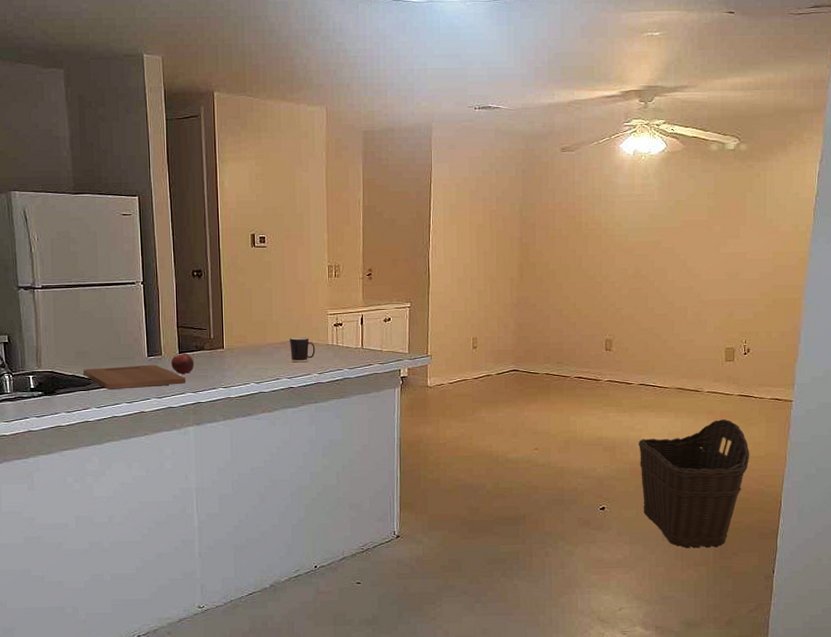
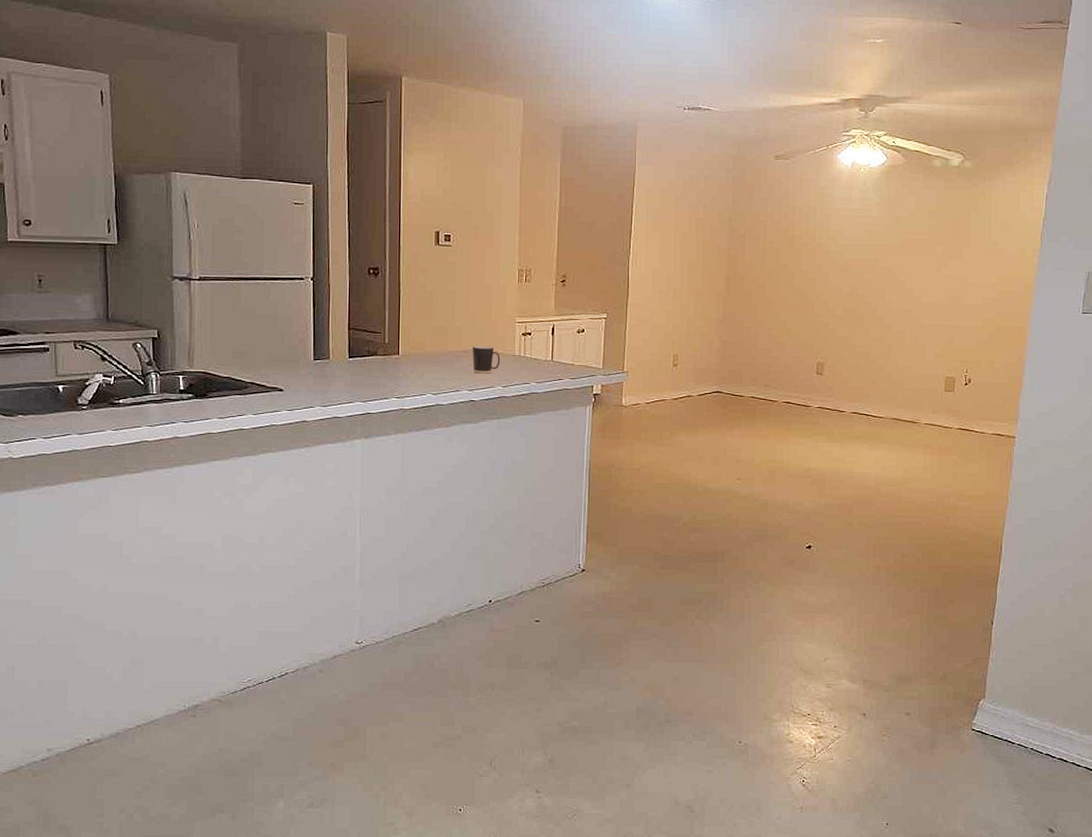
cutting board: present [83,364,186,390] -> none [240,369,356,395]
fruit: present [171,353,195,374] -> none [340,357,366,381]
wicker basket: present [639,419,750,548] -> none [850,454,969,594]

